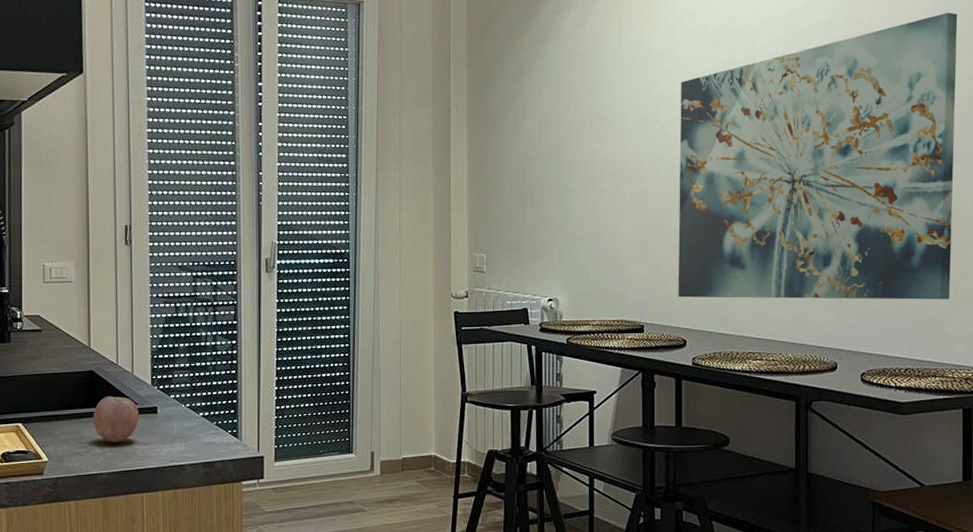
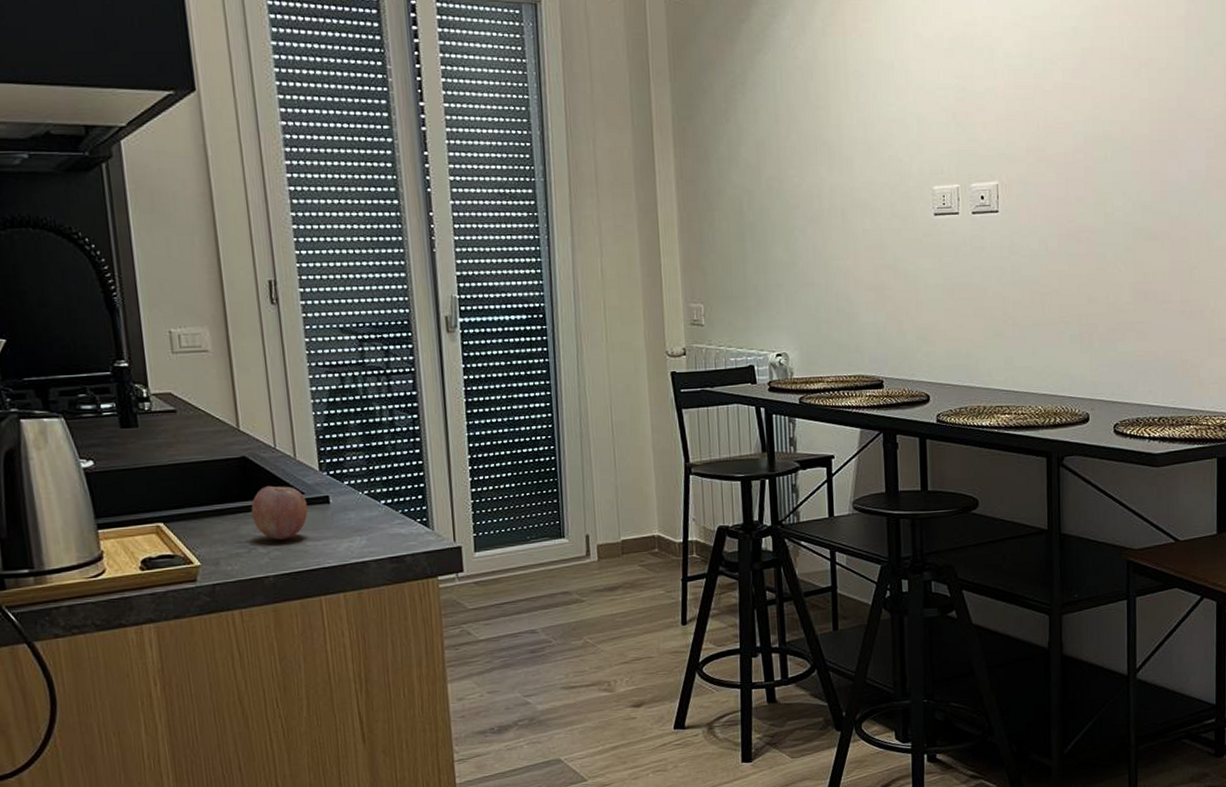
wall art: present [678,12,958,300] -> none [914,18,1212,348]

